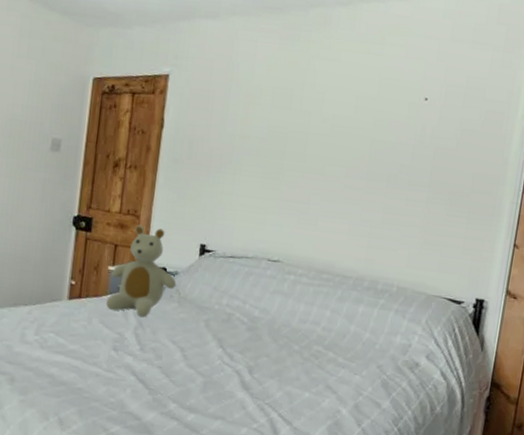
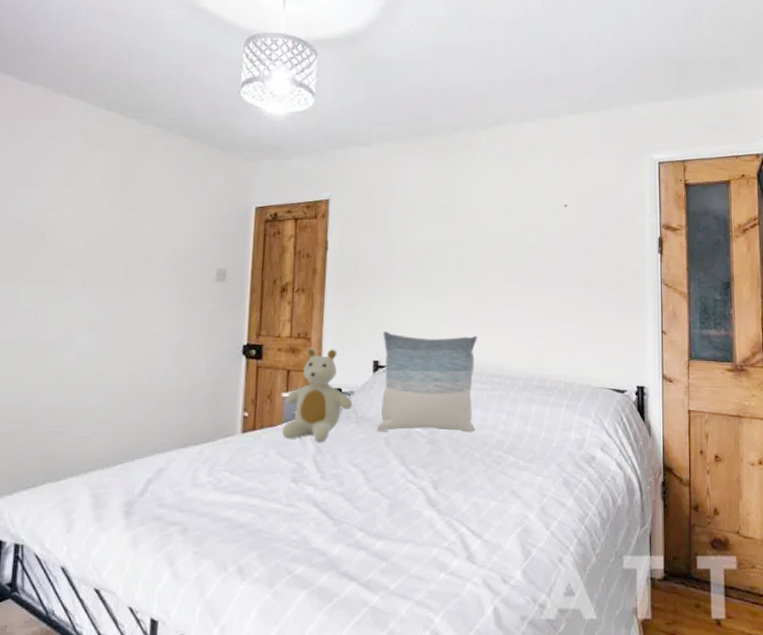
pillow: none [198,216,310,325] -> present [377,331,477,432]

